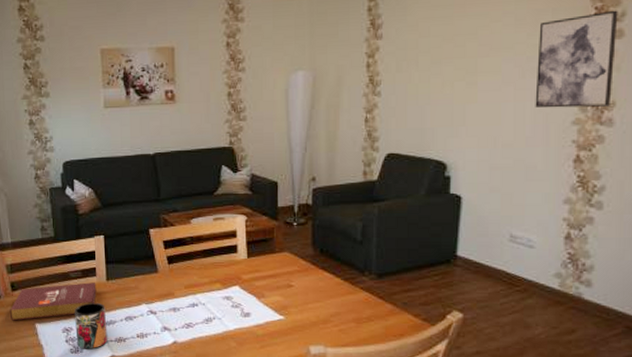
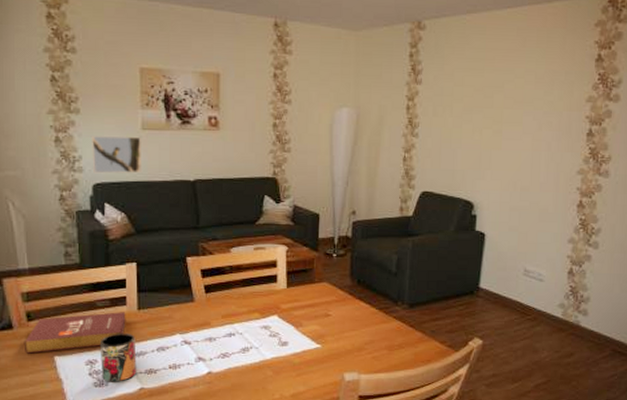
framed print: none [61,116,106,152] -> present [92,136,142,174]
wall art: present [535,10,618,108] -> none [548,77,616,160]

